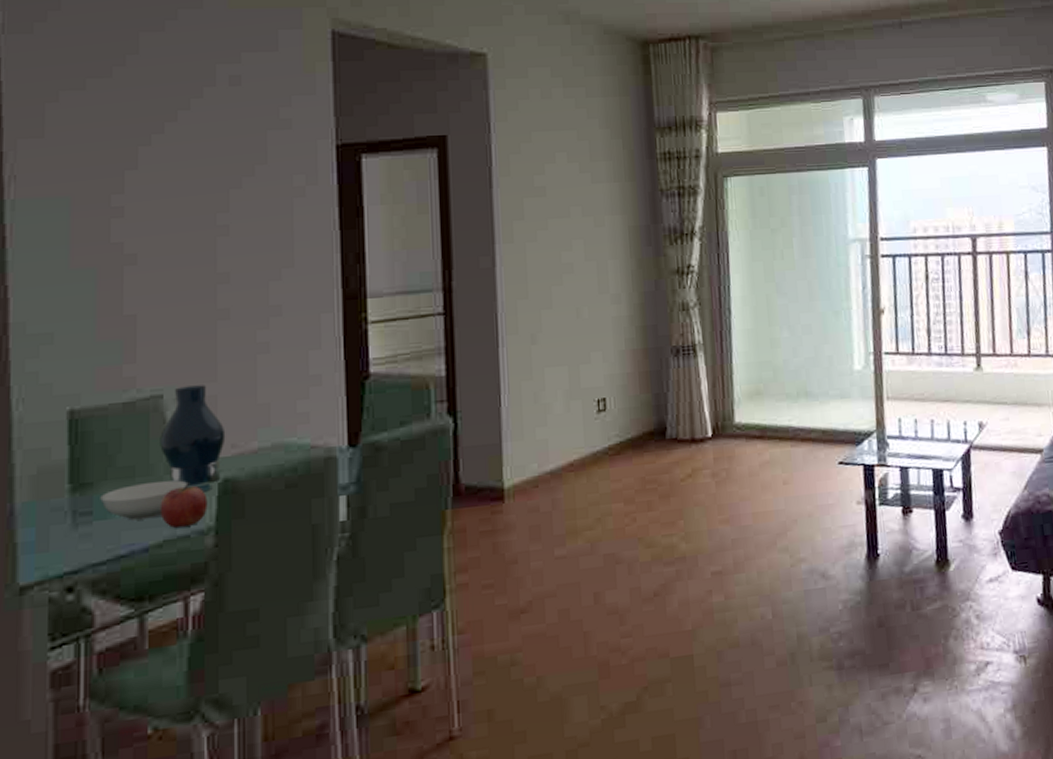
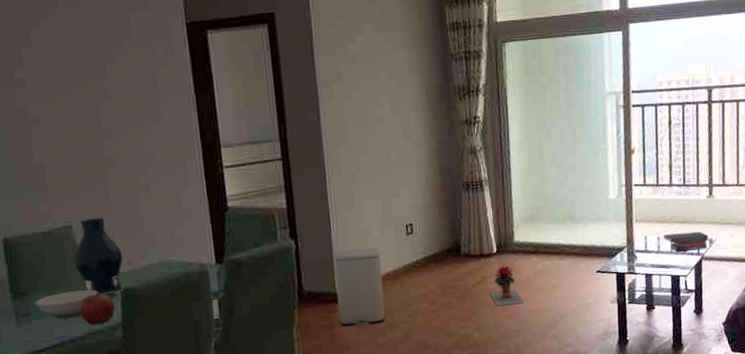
pedal bin: none [503,427,566,533] -> present [334,247,386,327]
potted flower: none [701,454,745,507] -> present [489,266,524,306]
books: none [922,412,978,439] -> present [663,231,709,252]

